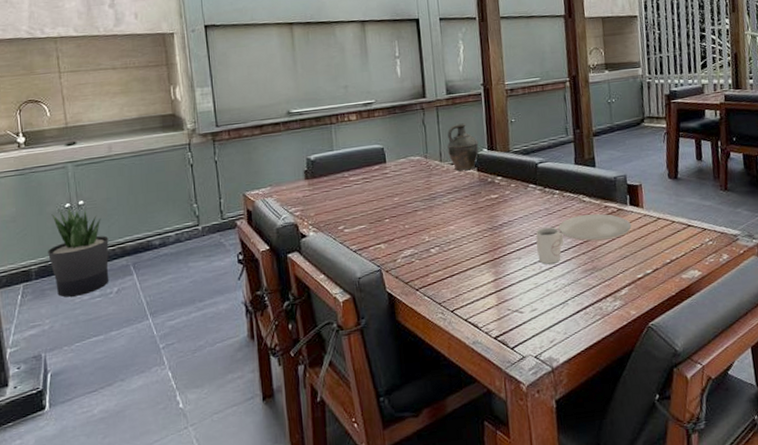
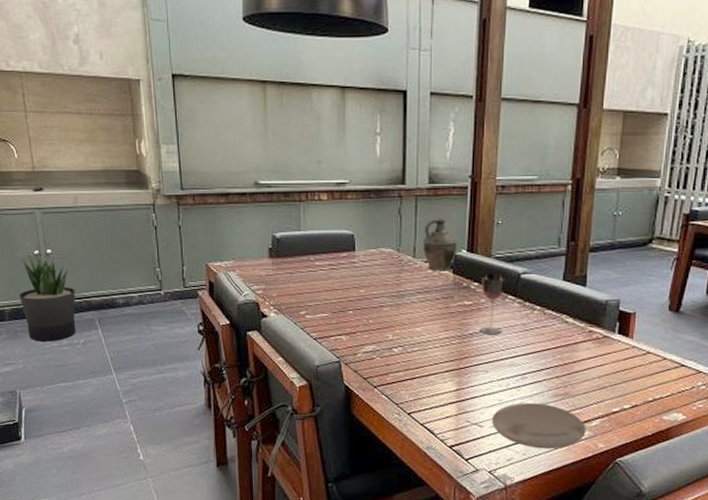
wineglass: none [504,166,528,224] -> present [480,273,505,335]
plate: none [531,280,618,326] -> present [492,403,586,449]
mug: present [536,227,564,264] -> none [507,344,538,383]
plate: present [559,213,632,242] -> none [534,337,616,367]

